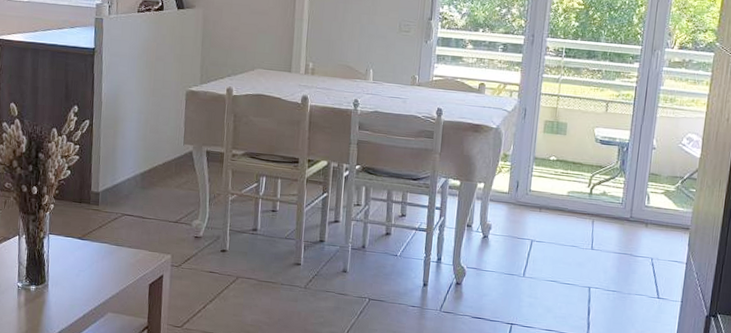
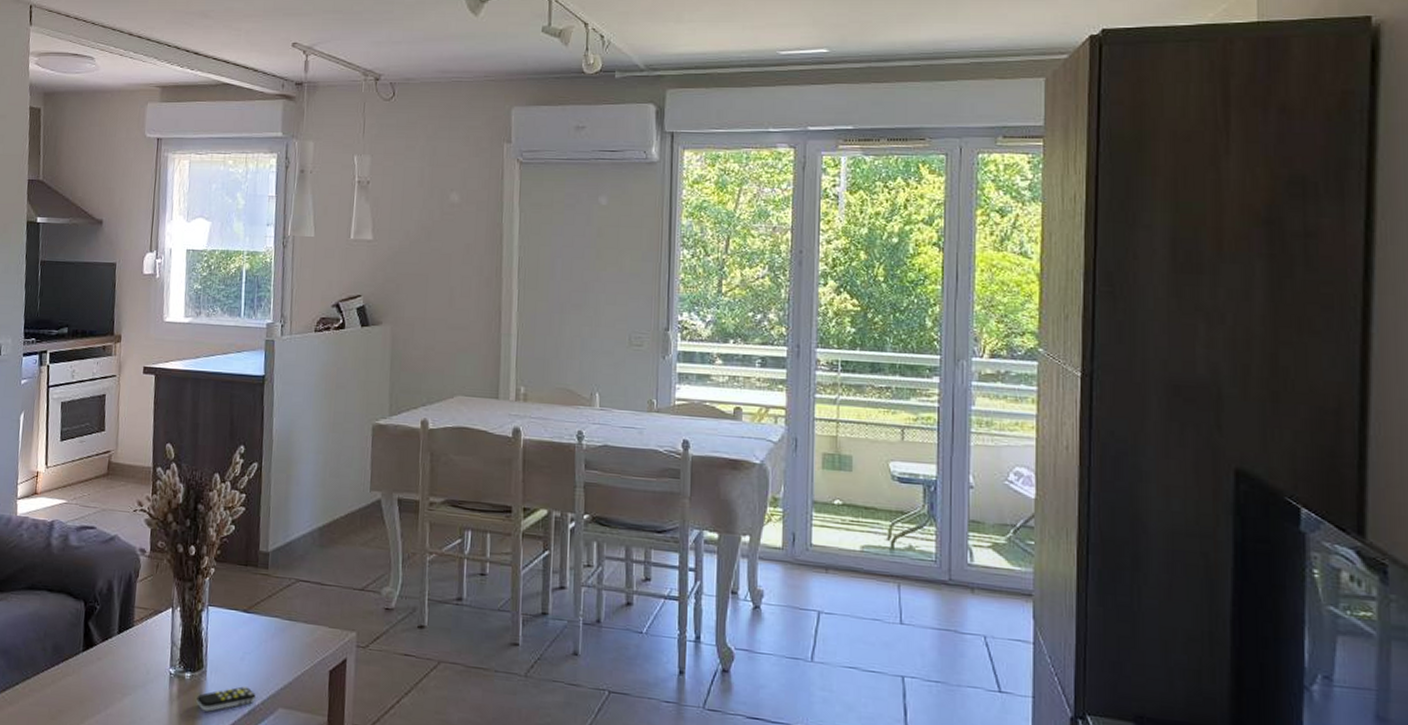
remote control: none [40,296,89,316] -> present [196,686,256,712]

